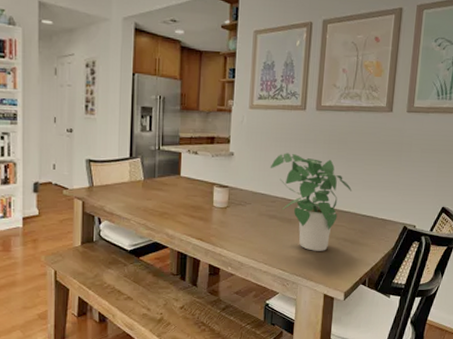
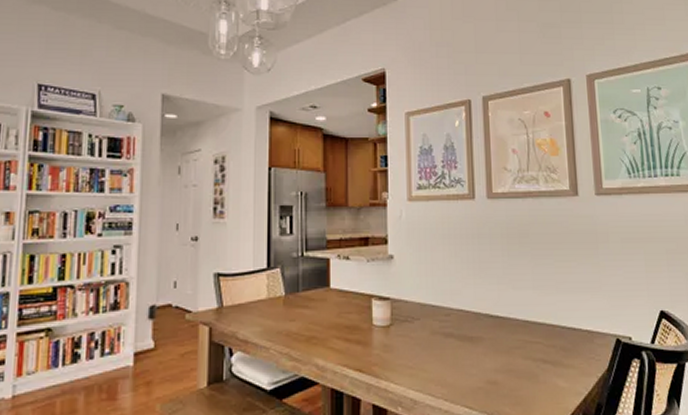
potted plant: present [270,153,352,251] -> none [439,252,545,379]

